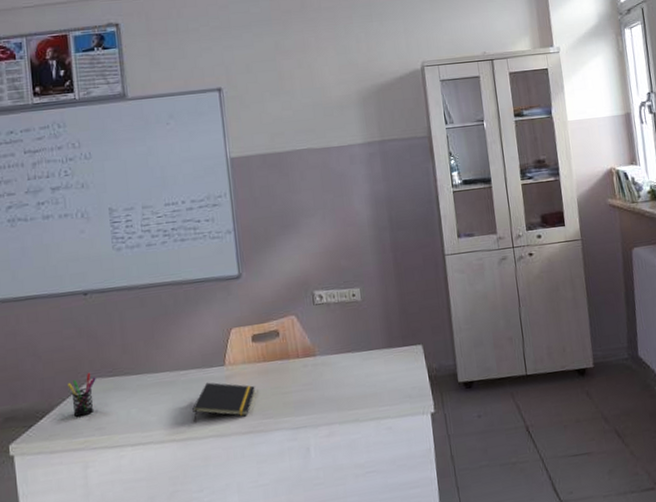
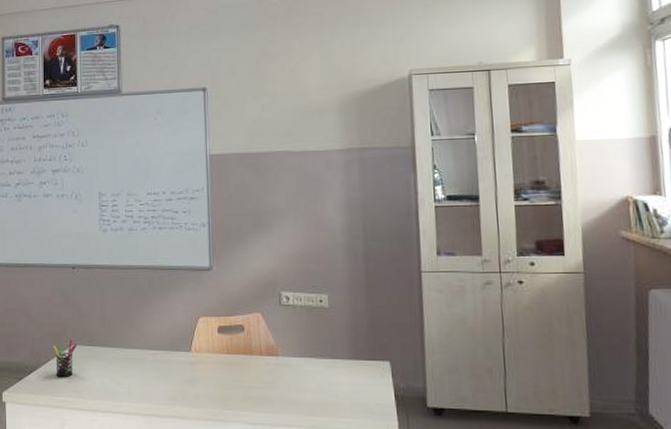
notepad: present [192,382,255,423] -> none [158,365,218,403]

